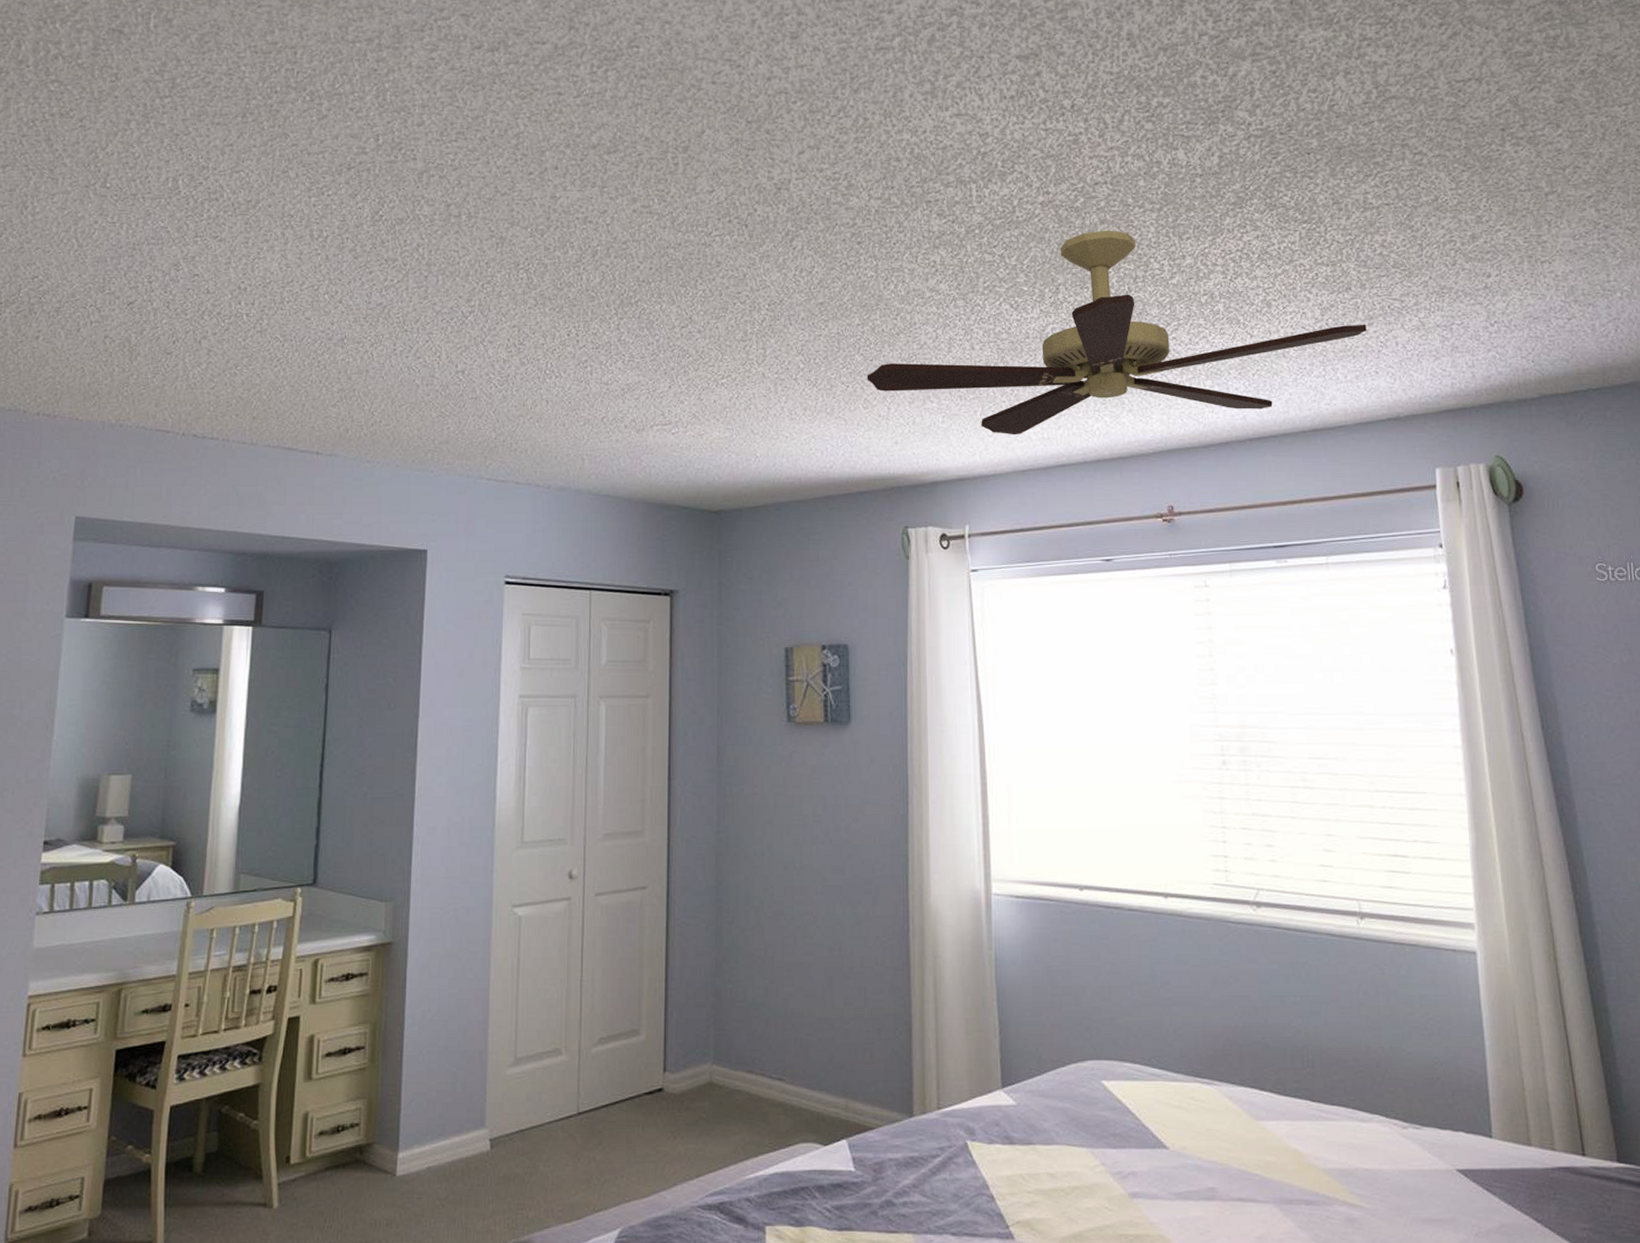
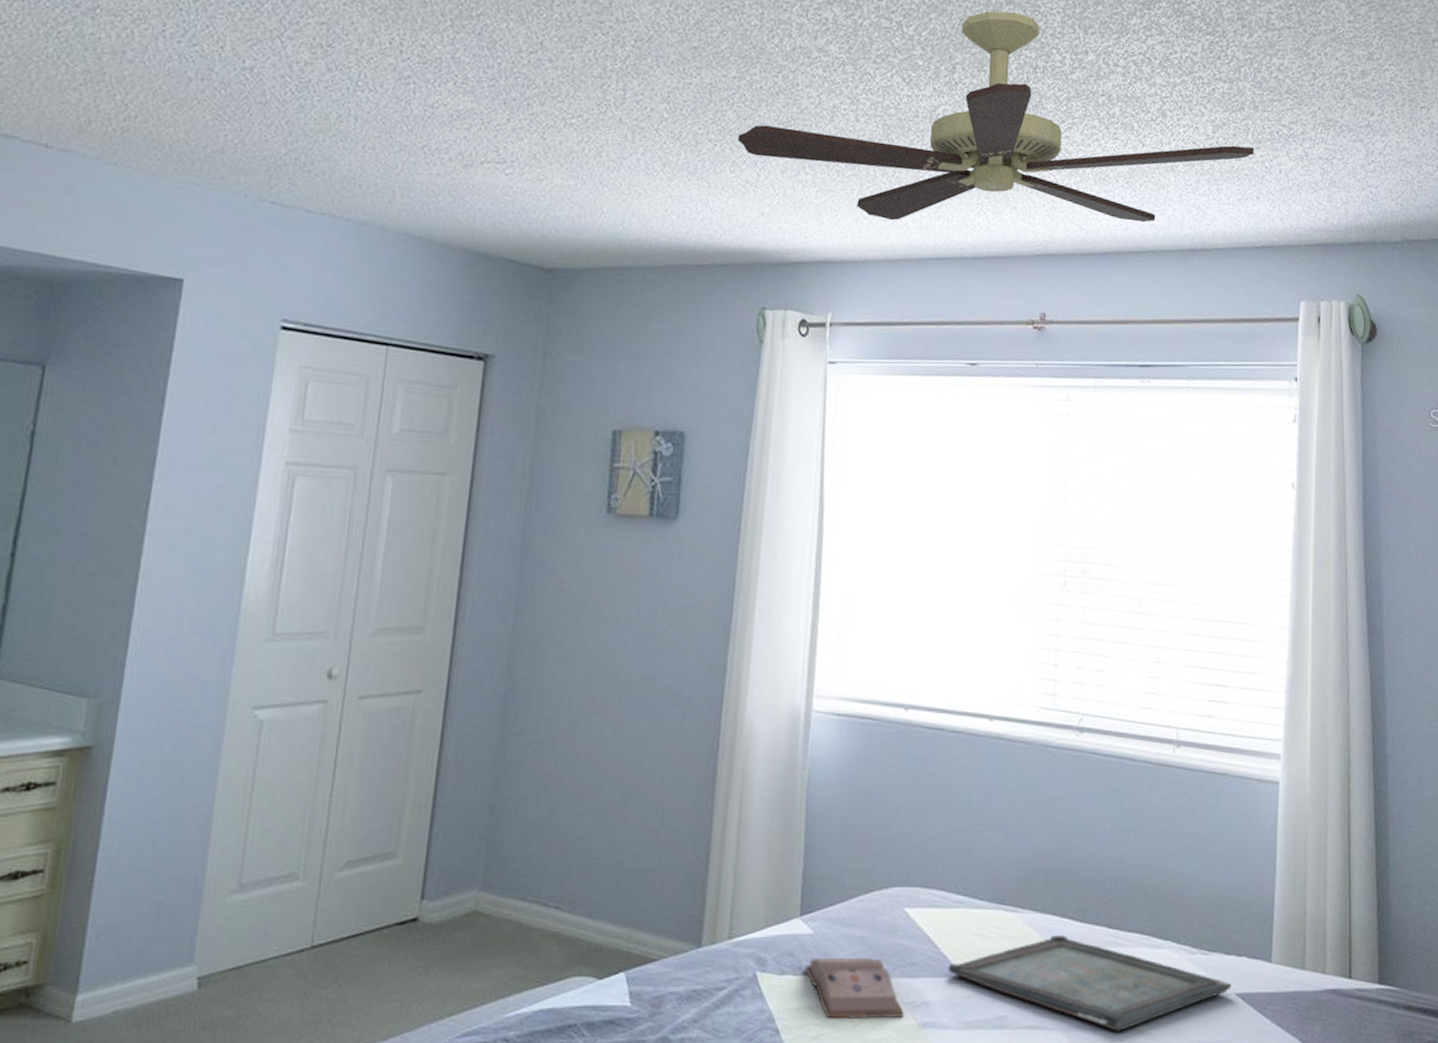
hardback book: none [1012,1128,1113,1188] -> present [805,957,904,1019]
serving tray: none [1151,1107,1451,1206] -> present [948,934,1232,1031]

